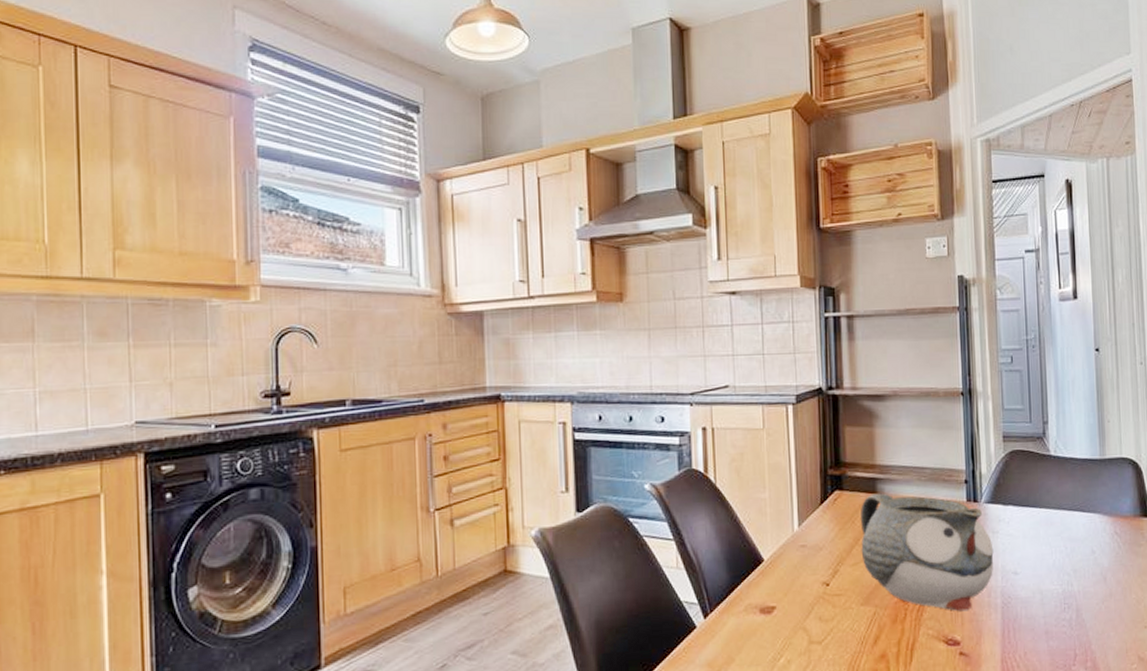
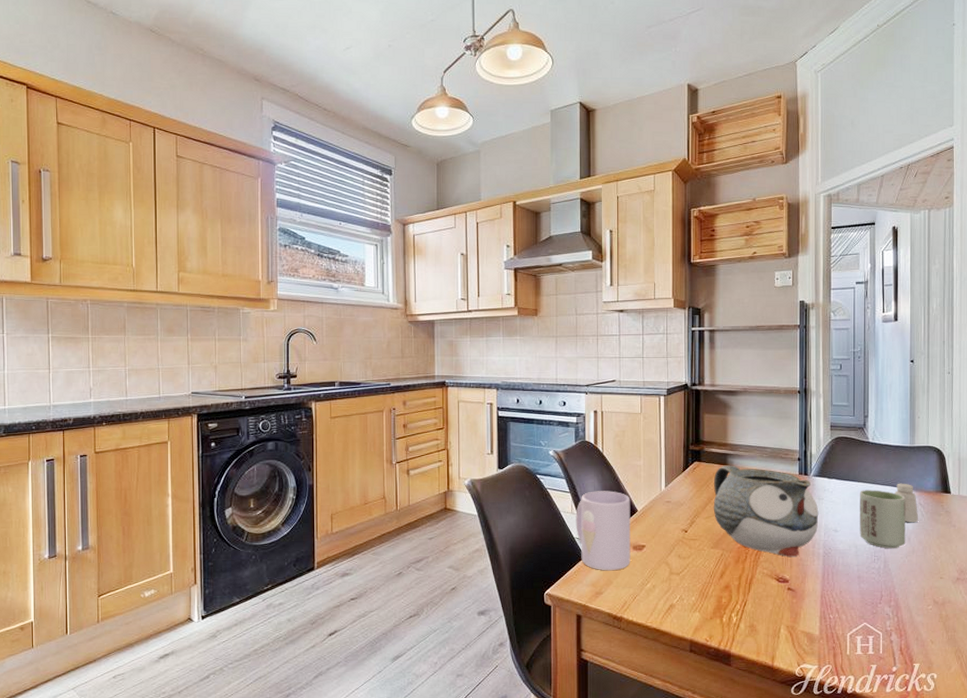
mug: none [682,535,757,645] -> present [575,491,631,571]
cup: none [1042,517,1101,593] -> present [860,490,906,549]
saltshaker: none [1084,506,1116,557] -> present [894,483,919,522]

